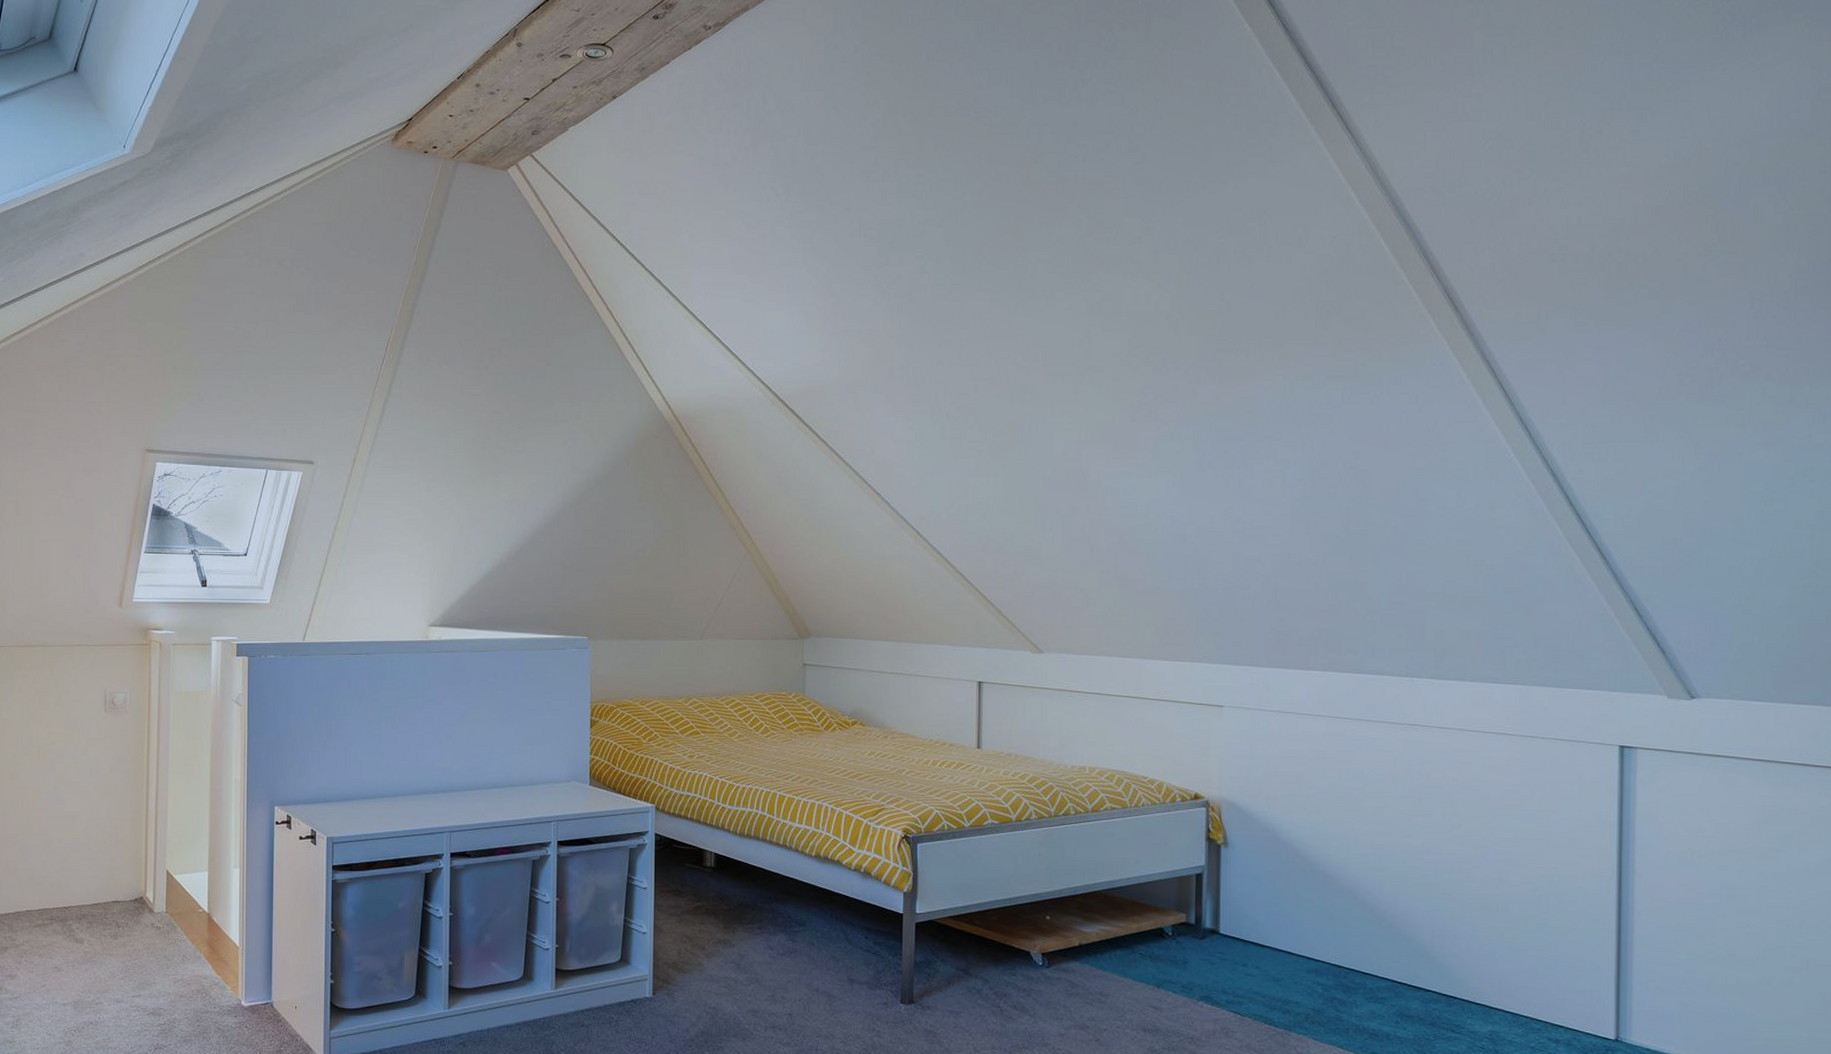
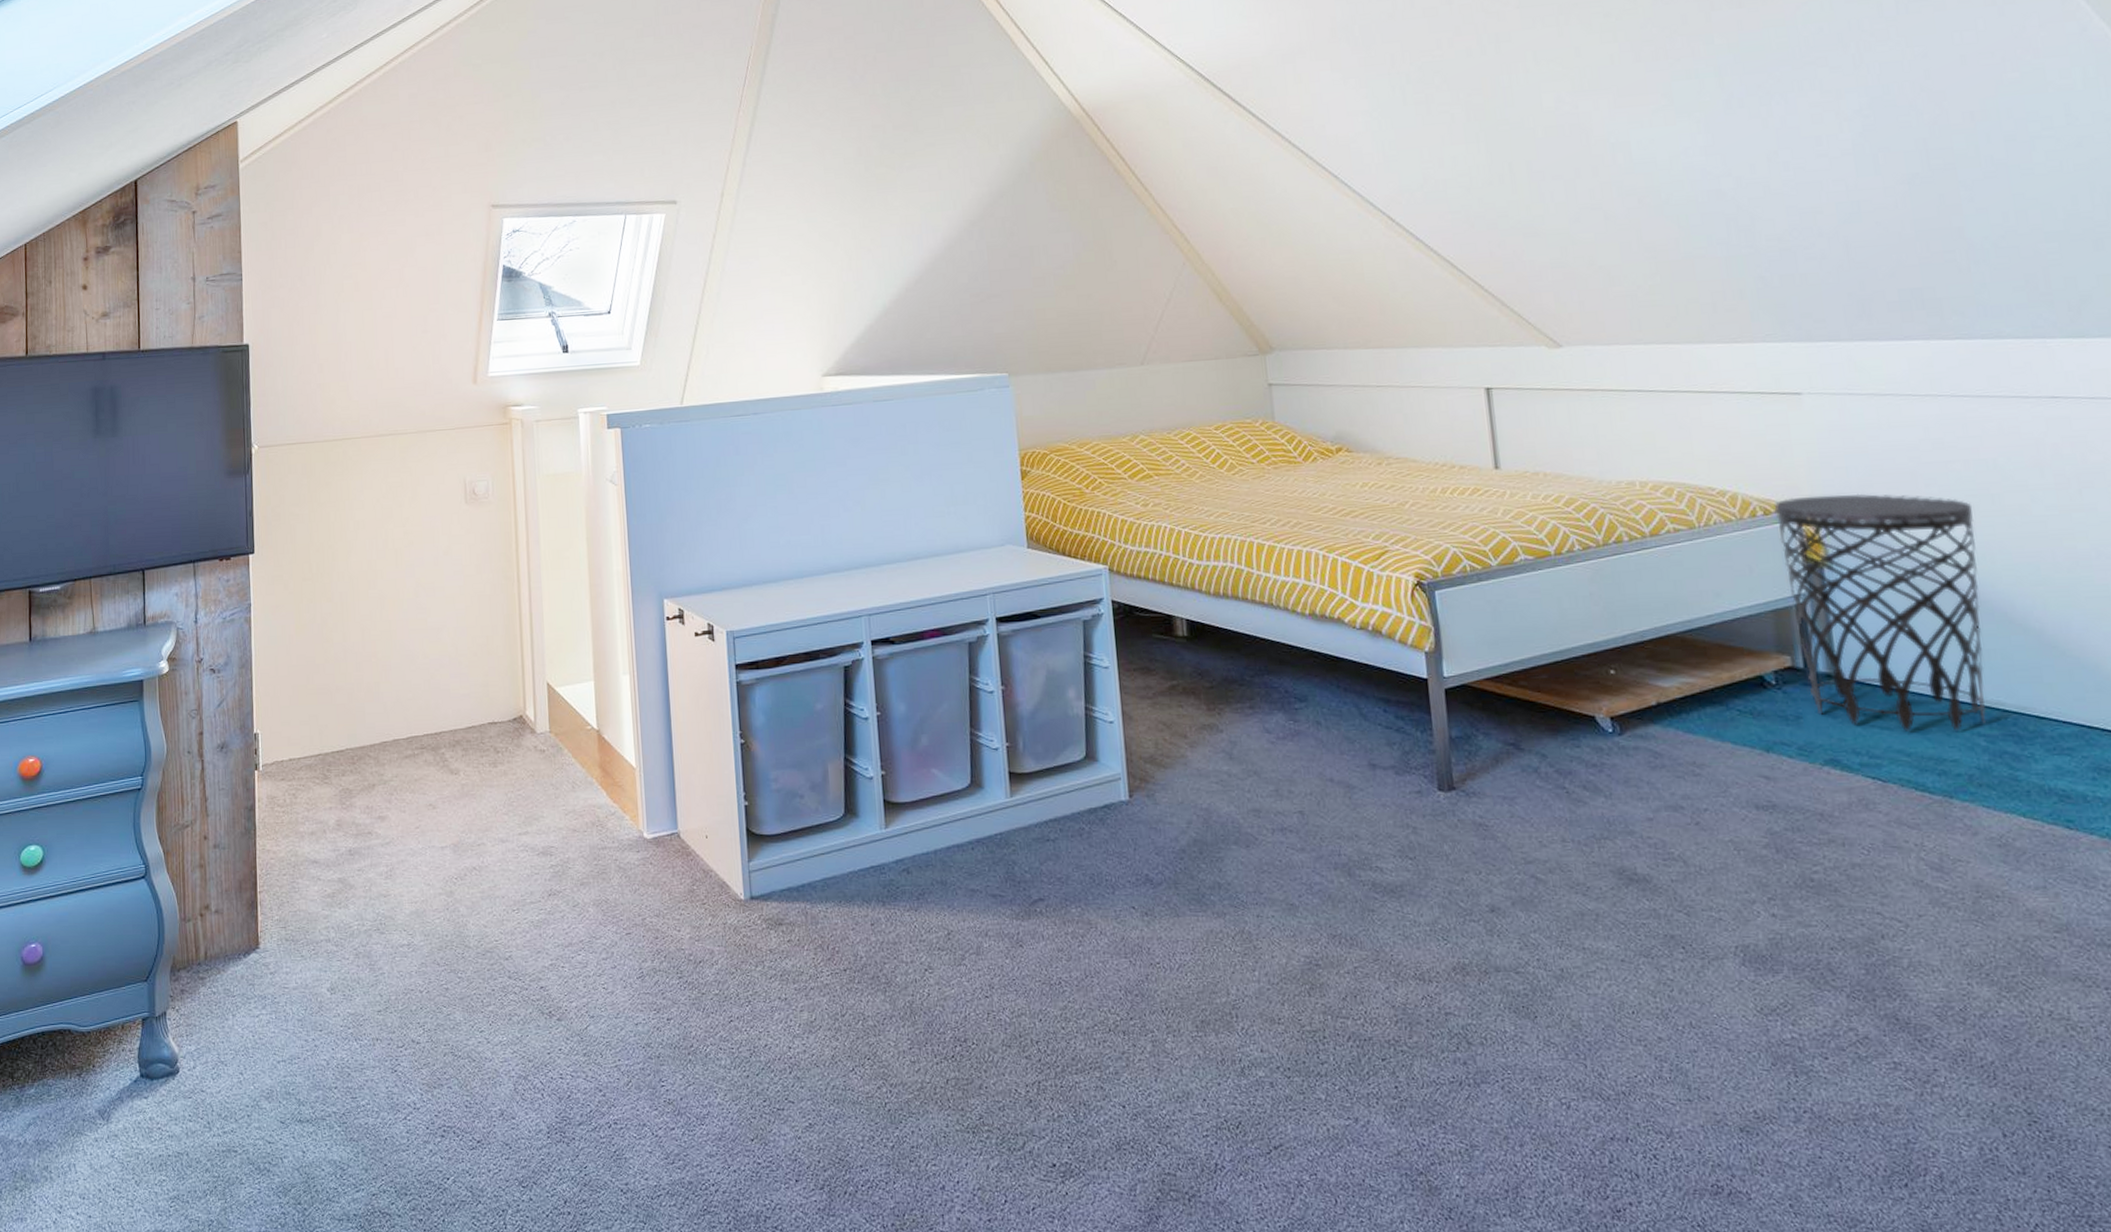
side table: none [1190,789,1340,981] -> present [1774,493,1987,733]

